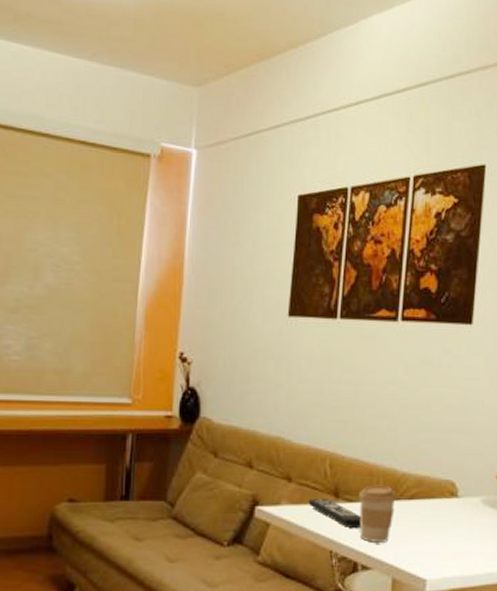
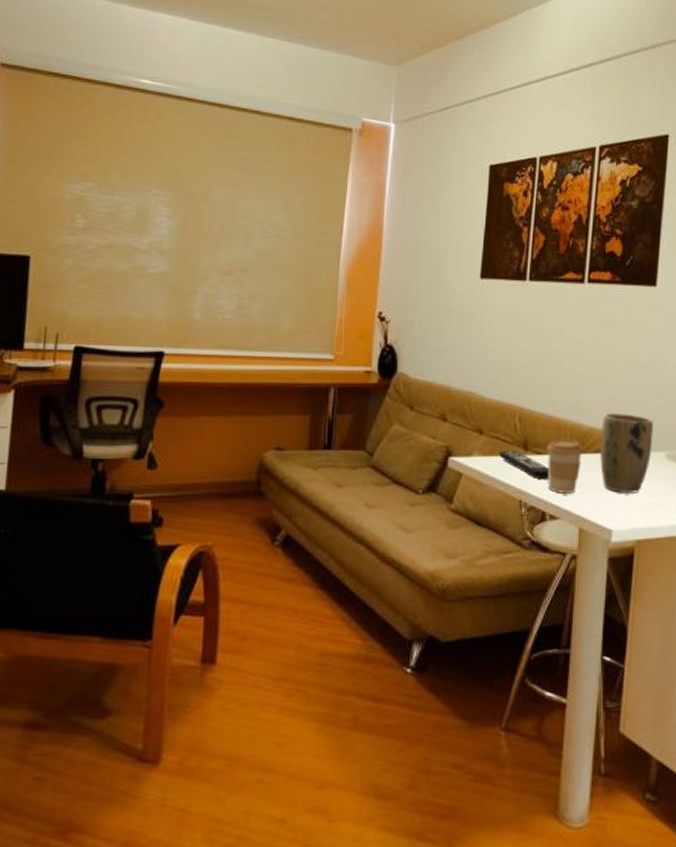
plant pot: none [413,456,469,541] -> present [599,412,653,493]

